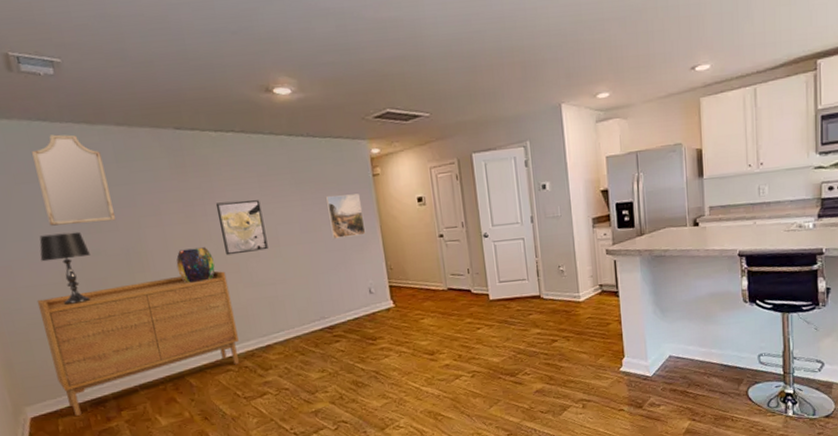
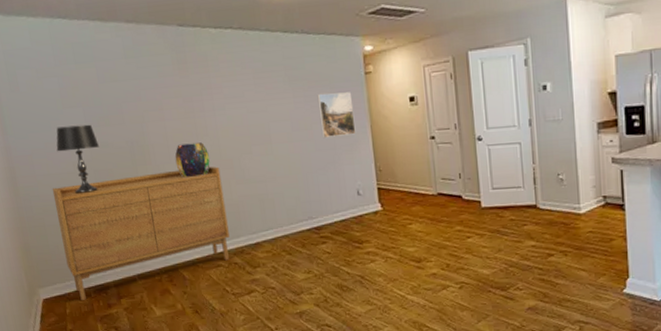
home mirror: present [31,134,116,226] -> none [52,31,122,118]
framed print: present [215,200,269,256] -> none [213,97,261,151]

